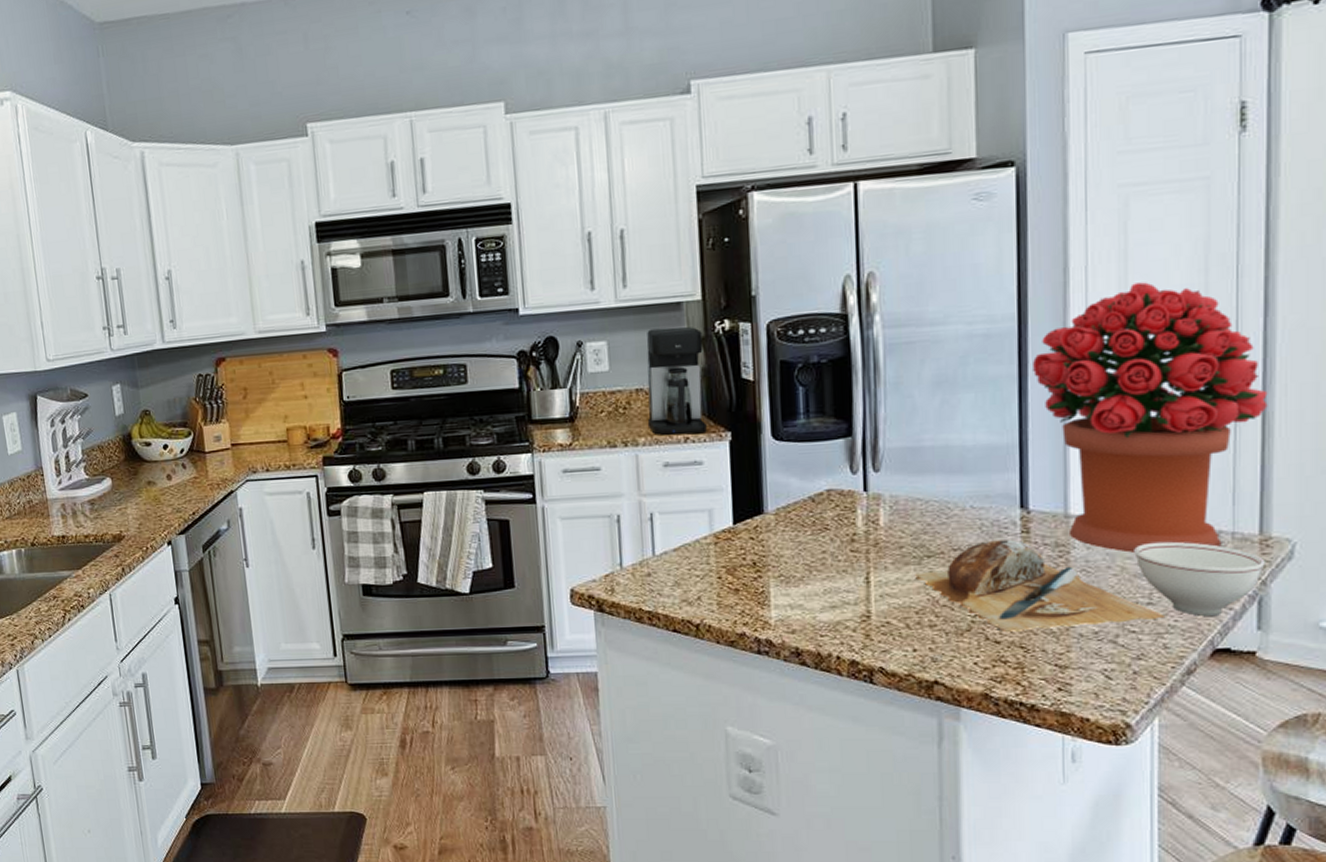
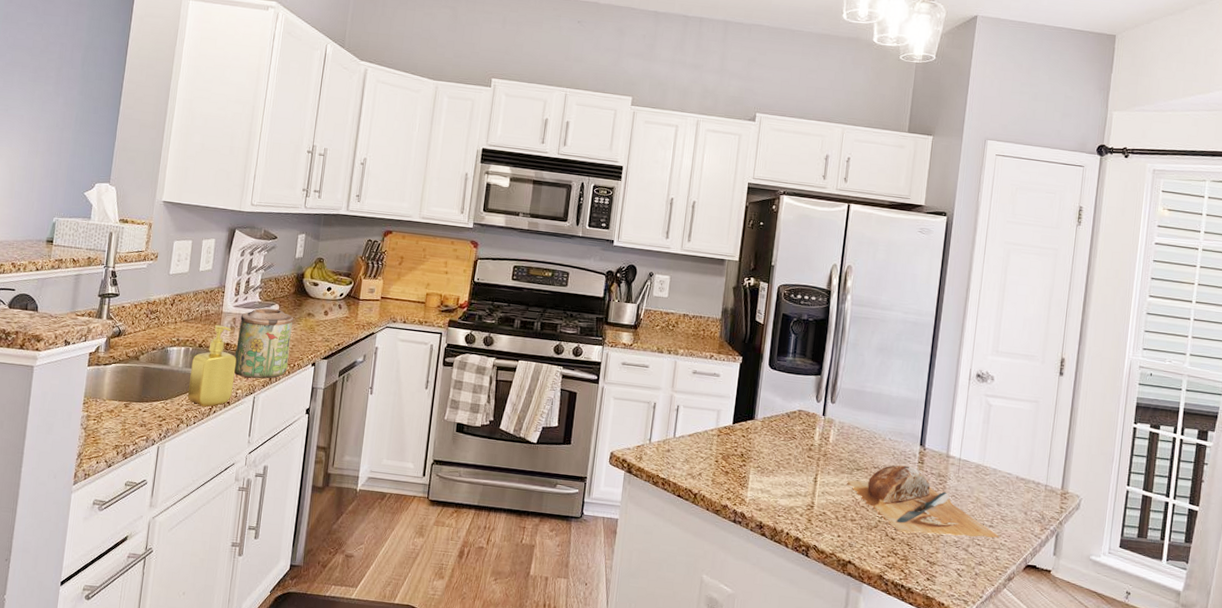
soap dispenser: none [28,515,84,616] -> present [187,324,237,408]
canister: none [70,483,141,573] -> present [234,307,294,380]
coffee maker: present [646,327,707,437] -> none [687,274,735,355]
bouquet: present [1031,282,1268,553] -> none [939,307,1076,494]
bowl: present [1134,541,1266,616] -> none [985,483,1063,541]

